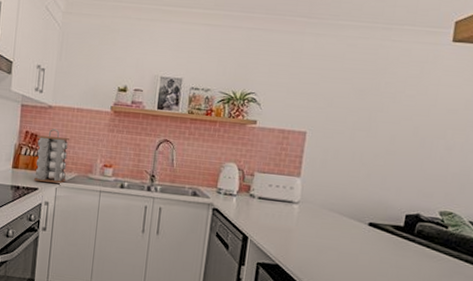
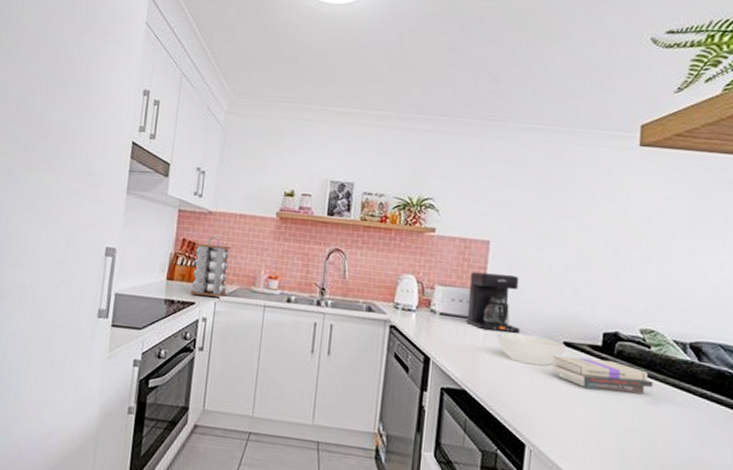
coffee maker: none [281,160,332,216] -> present [466,271,520,334]
bowl: none [309,215,370,244] -> present [498,333,565,367]
books: none [357,235,448,269] -> present [552,355,654,394]

